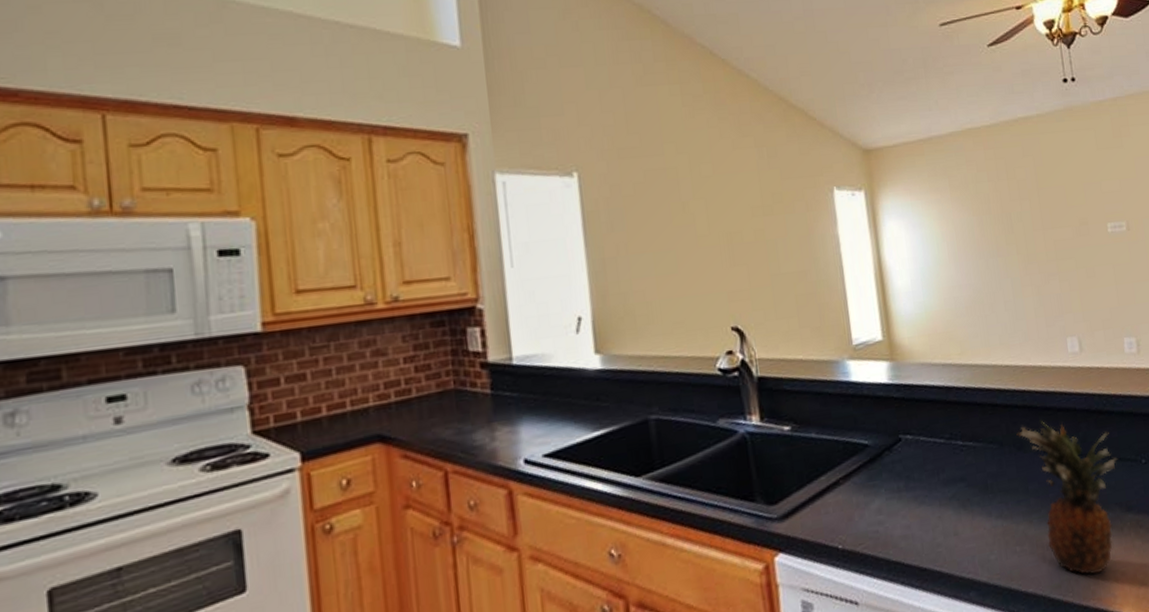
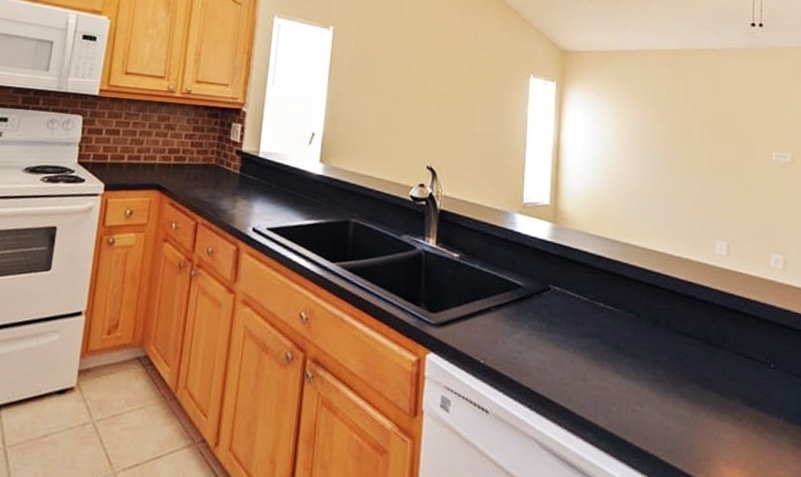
fruit: present [1016,420,1117,575] -> none [654,304,747,452]

